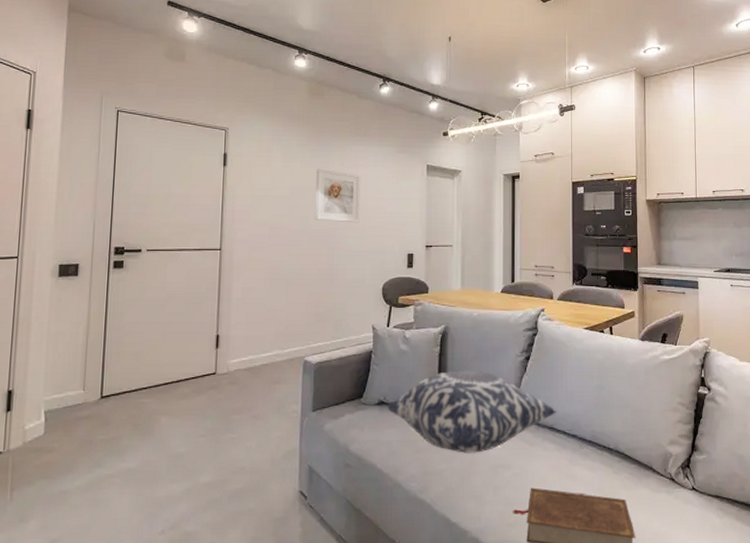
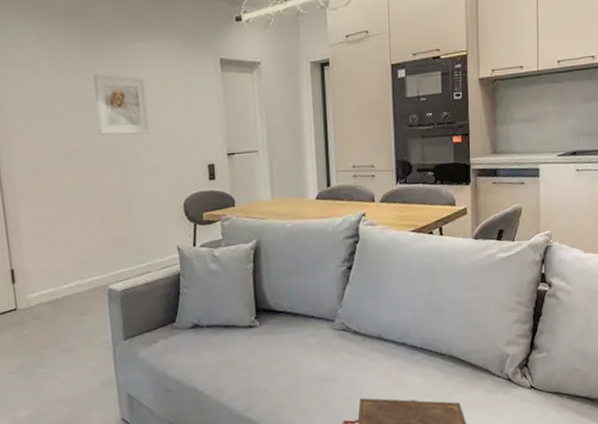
cushion: present [387,370,557,454] -> none [202,285,384,371]

